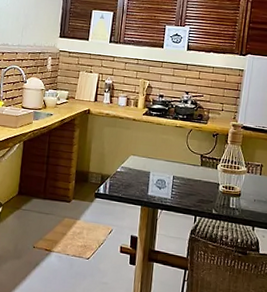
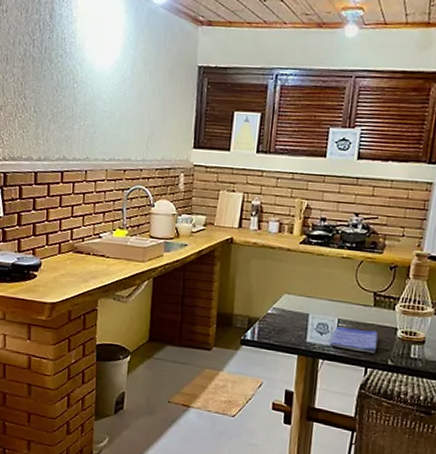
dish towel: none [166,182,205,205] -> present [329,327,379,354]

